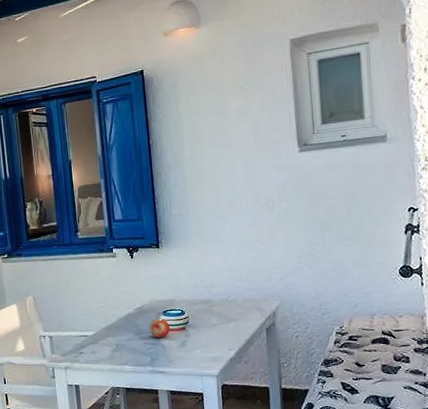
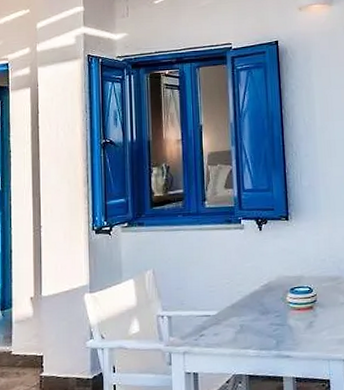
fruit: present [148,319,171,338] -> none [275,297,298,319]

